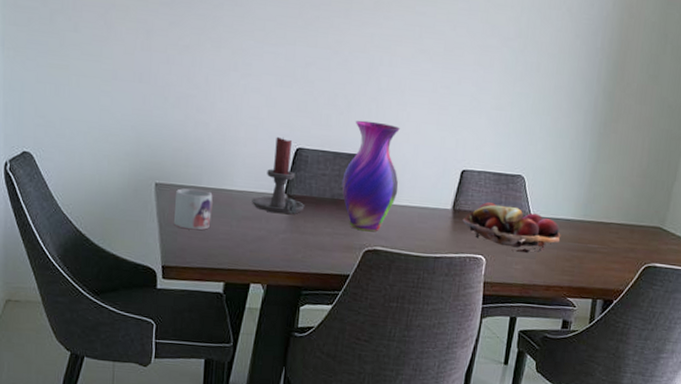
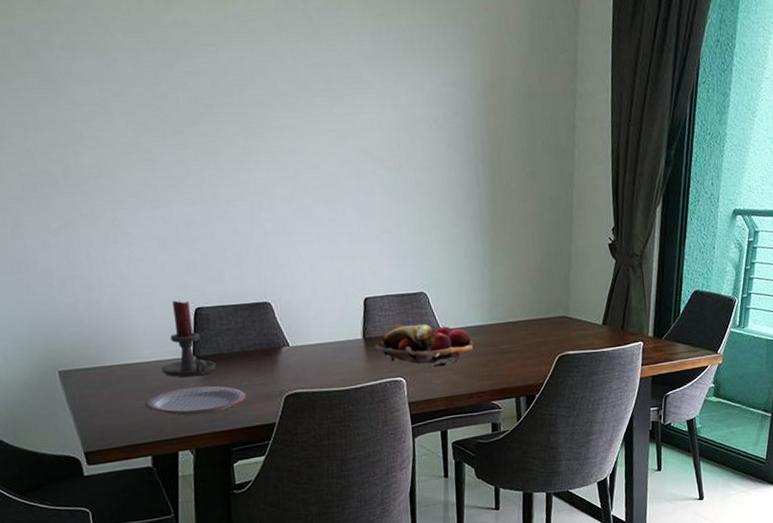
mug: present [174,188,214,231] -> none [82,368,124,411]
plate: none [229,222,327,253] -> present [145,386,246,416]
vase: present [341,120,400,232] -> none [248,267,306,378]

